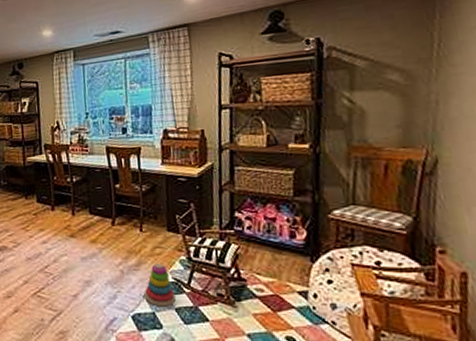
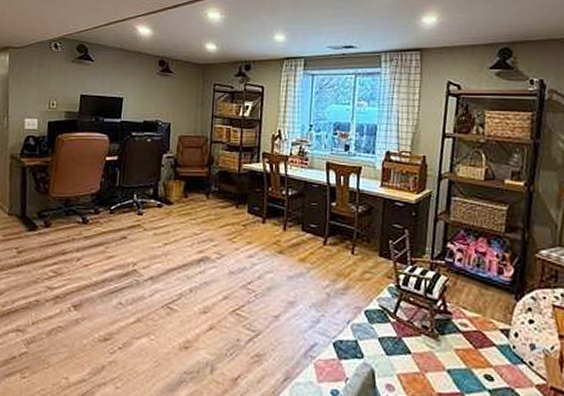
stacking toy: present [143,263,176,307] -> none [348,288,380,336]

